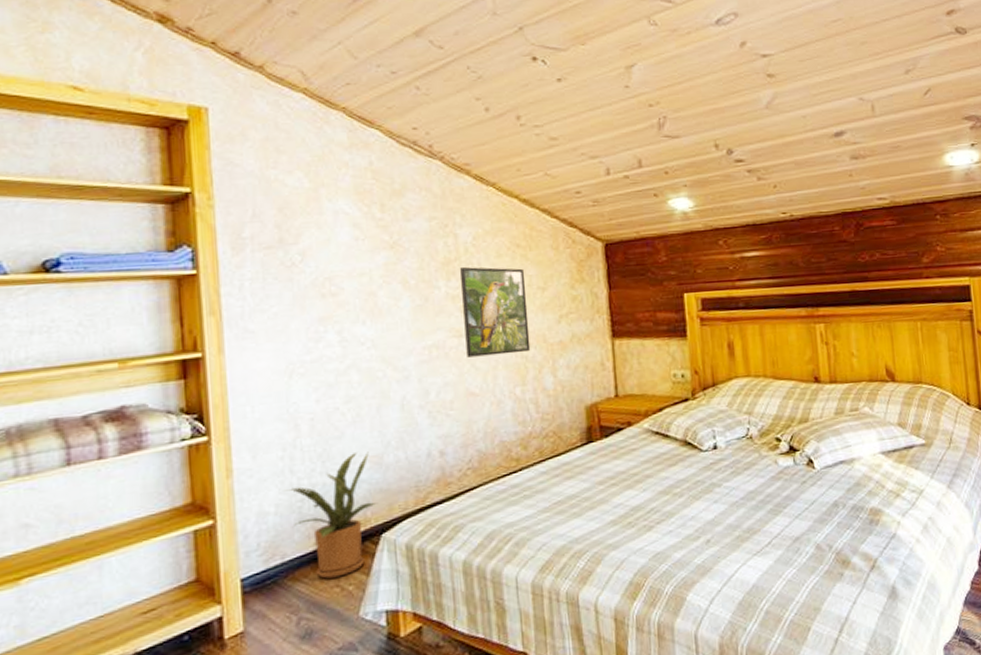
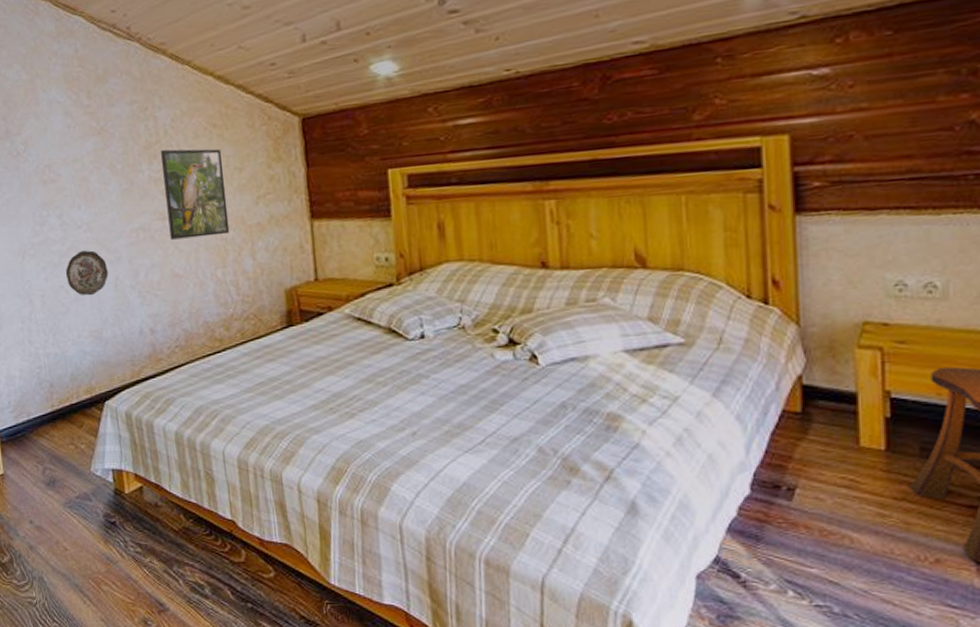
house plant: present [283,451,377,579] -> none [25,327,100,437]
decorative plate: none [342,368,394,418] -> present [65,250,108,296]

